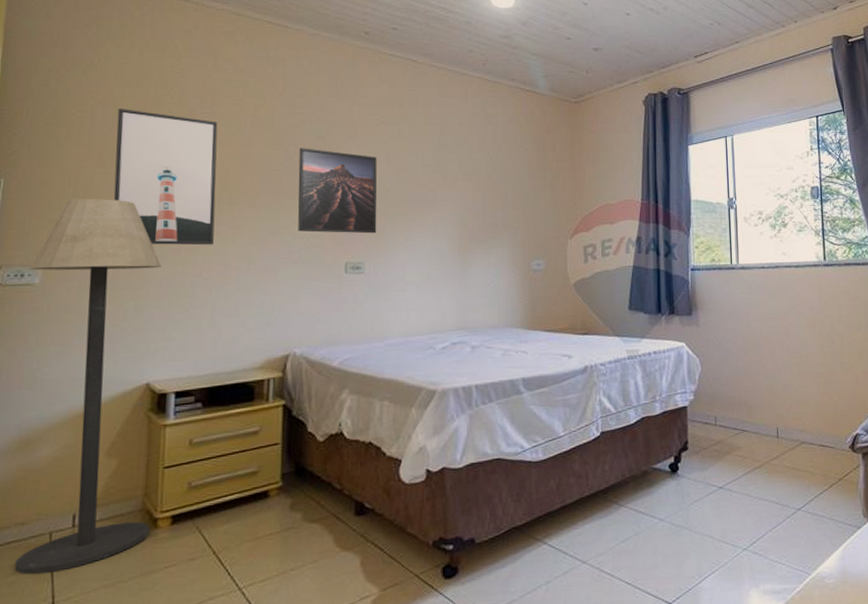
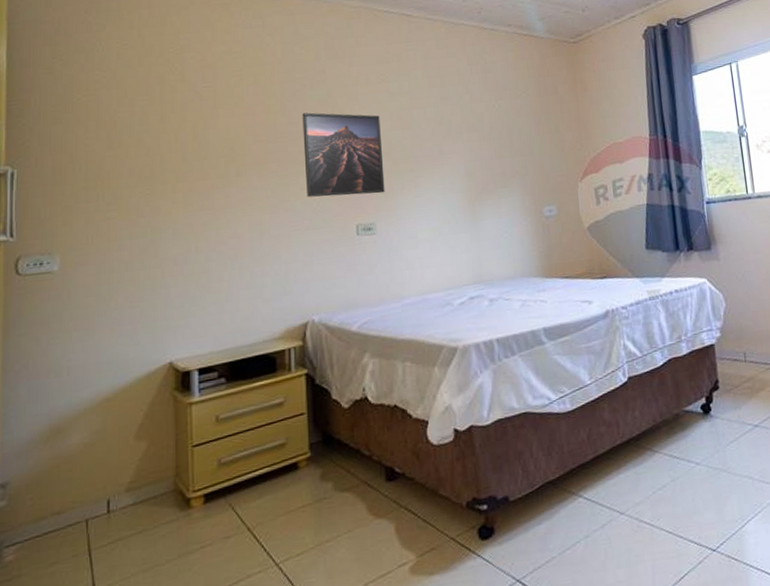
floor lamp: present [14,198,162,575] -> none [48,180,184,564]
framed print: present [113,109,218,246] -> none [122,89,225,223]

